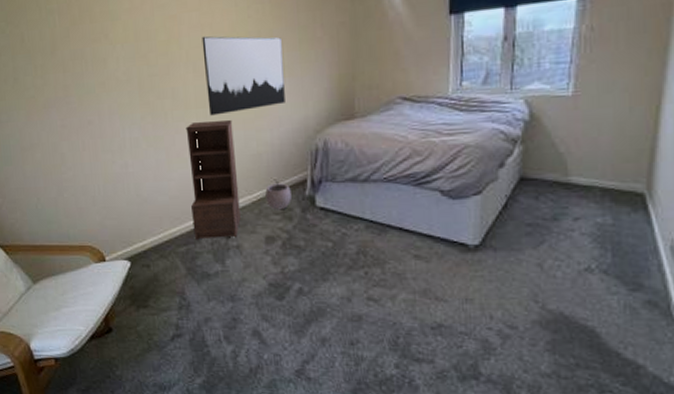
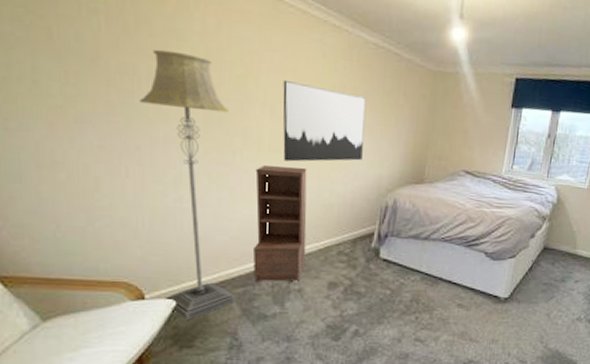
floor lamp: none [88,30,181,281] -> present [140,49,236,321]
plant pot: present [265,179,292,210] -> none [333,229,358,259]

